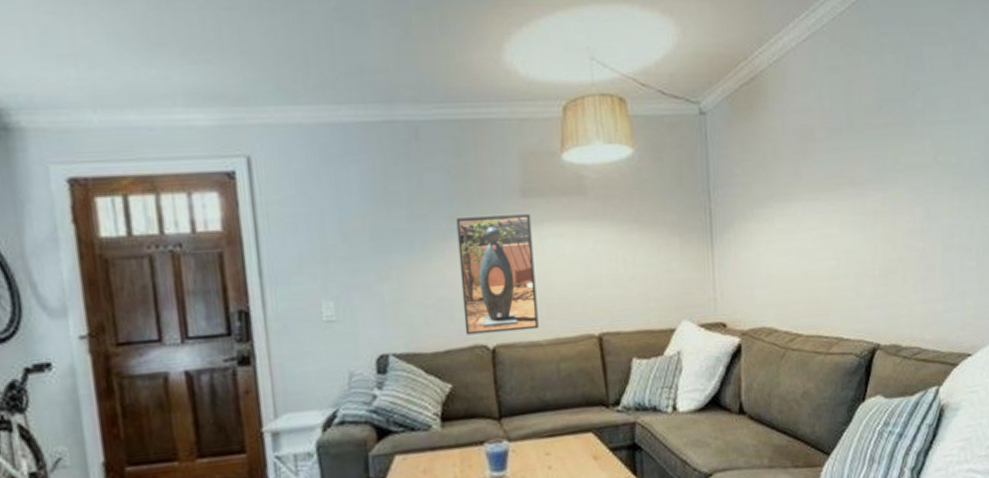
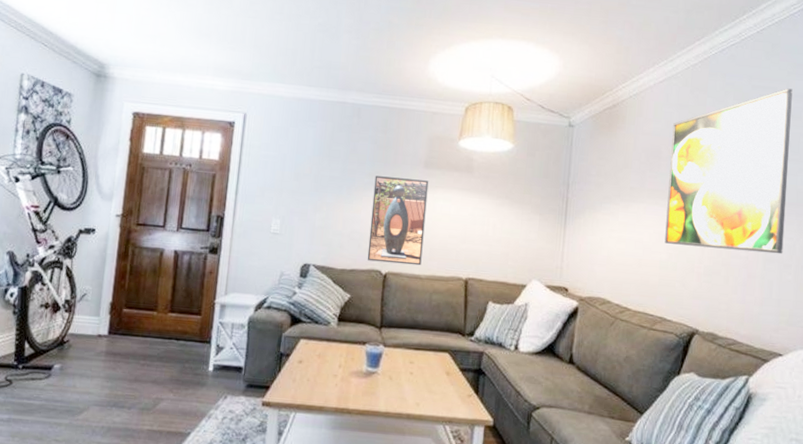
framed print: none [825,31,962,247] -> present [664,88,793,254]

